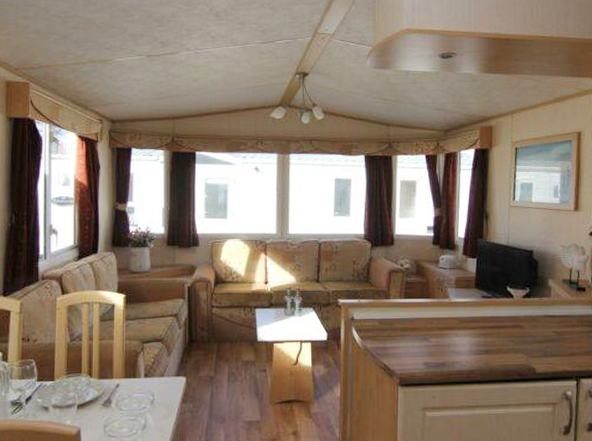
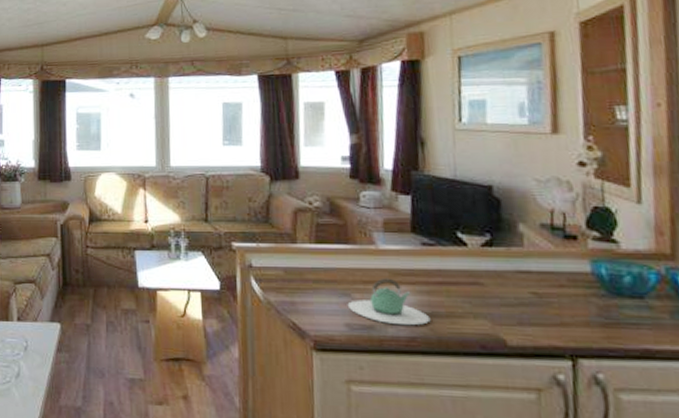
teapot: none [426,324,485,362] -> present [347,278,431,326]

